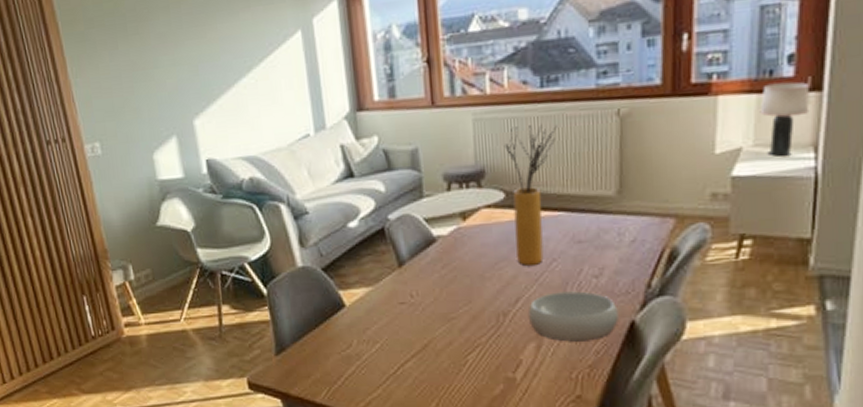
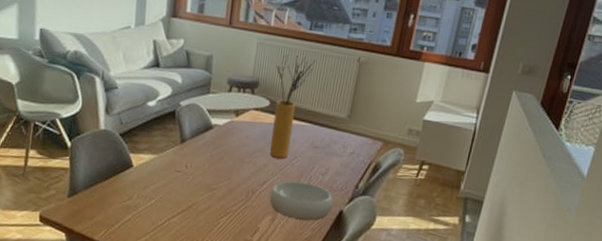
table lamp: present [760,81,810,156] -> none [448,61,482,112]

